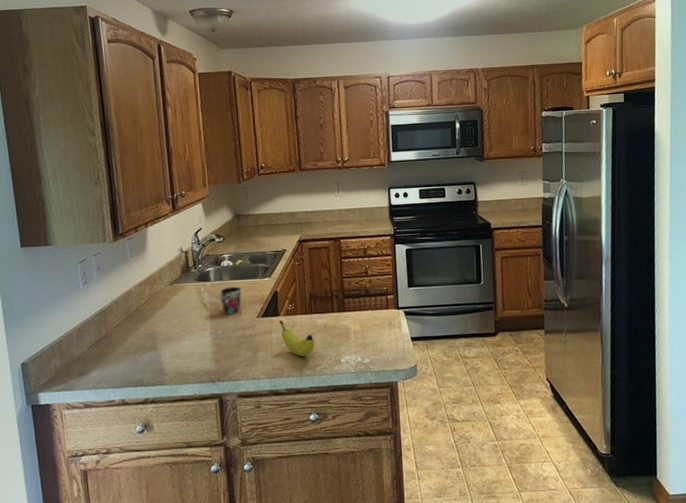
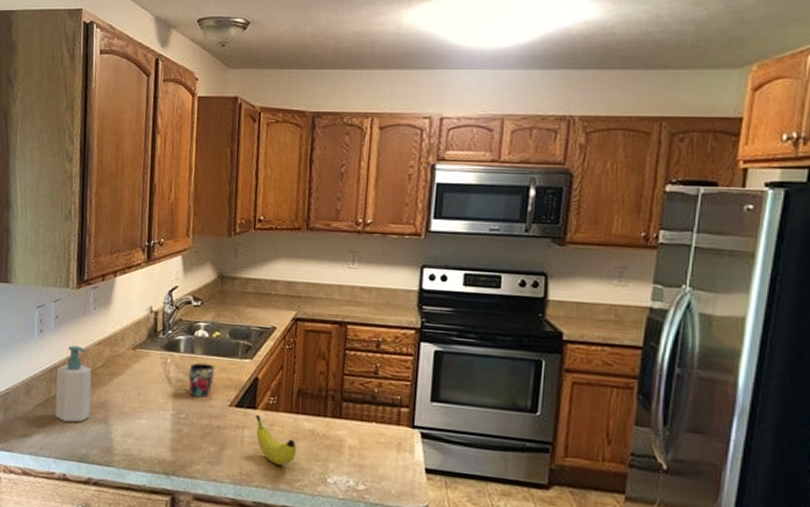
soap bottle: none [104,290,140,355] -> present [55,345,92,423]

